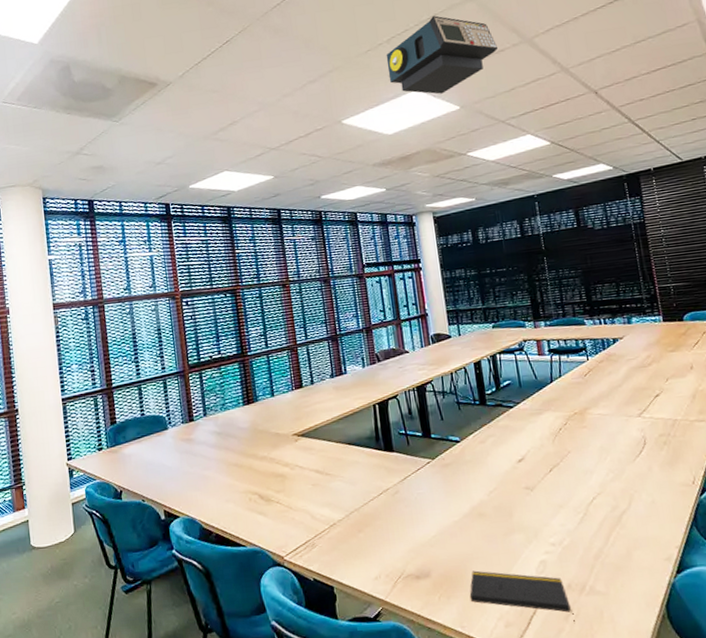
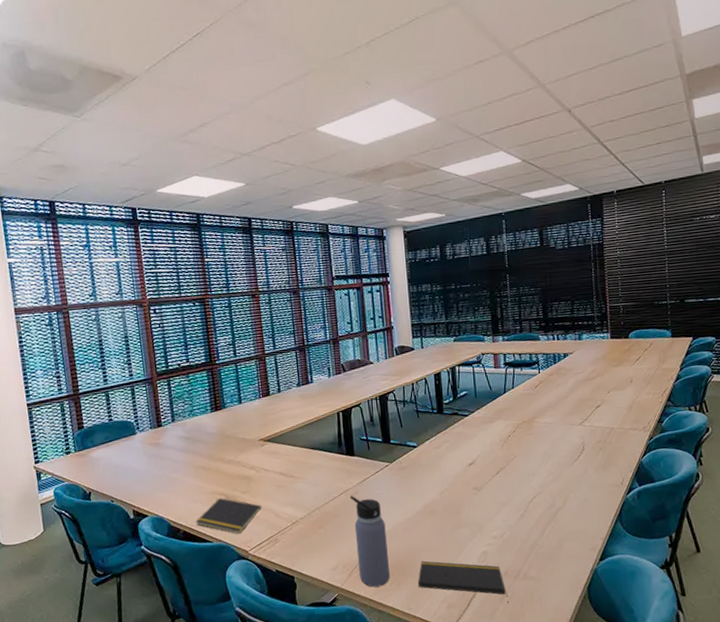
notepad: none [228,497,298,537] -> present [195,498,262,534]
projector: present [386,16,497,94] -> none [364,19,477,105]
water bottle: none [390,495,439,601] -> present [349,495,390,587]

